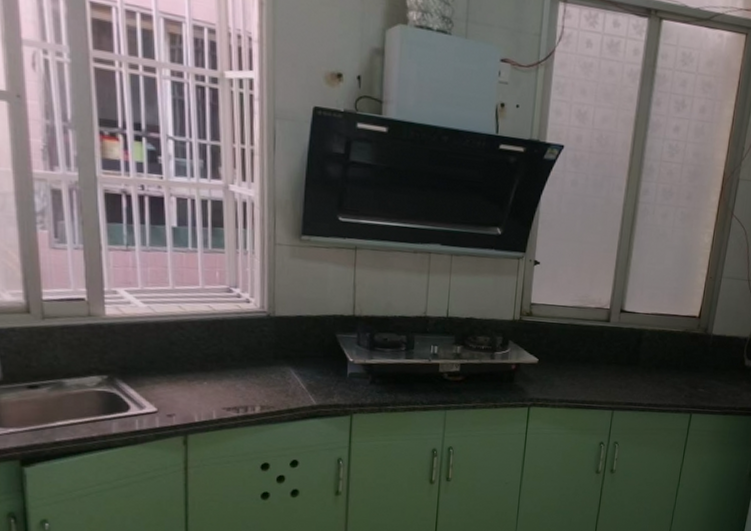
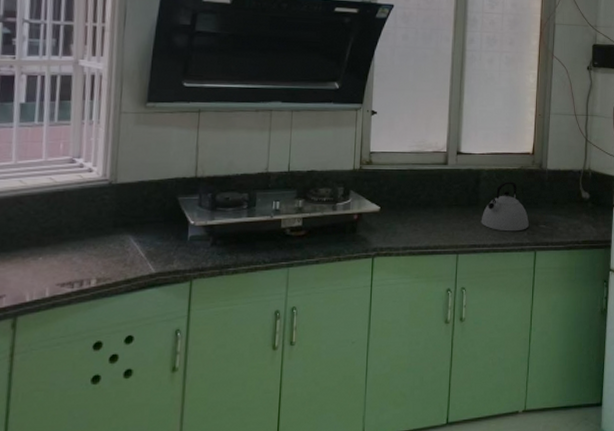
kettle: none [639,343,688,393] -> present [481,182,529,232]

